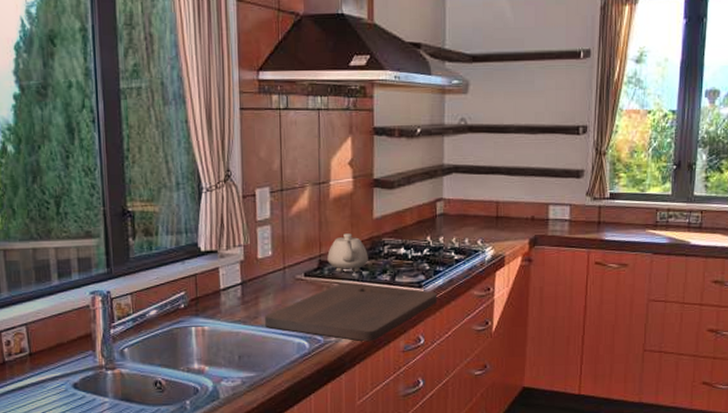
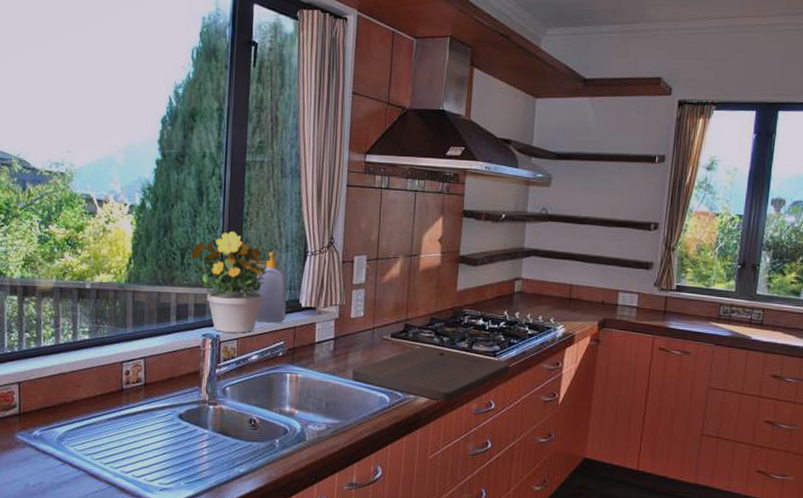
flowerpot: none [66,170,157,288] -> present [190,230,266,333]
soap bottle: none [145,191,185,272] -> present [255,252,287,323]
teapot: present [327,233,368,272] -> none [412,302,450,337]

